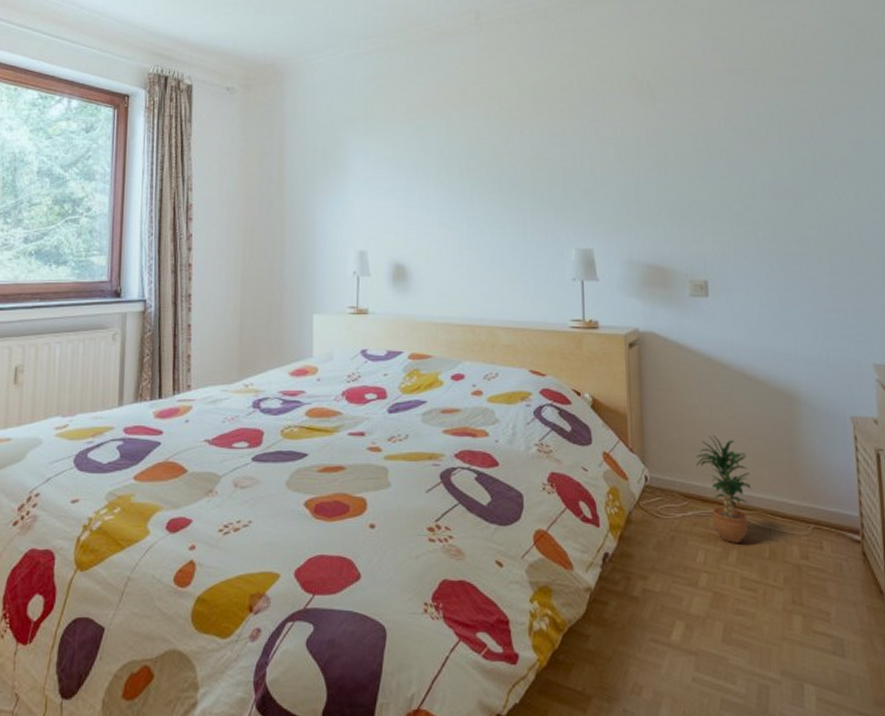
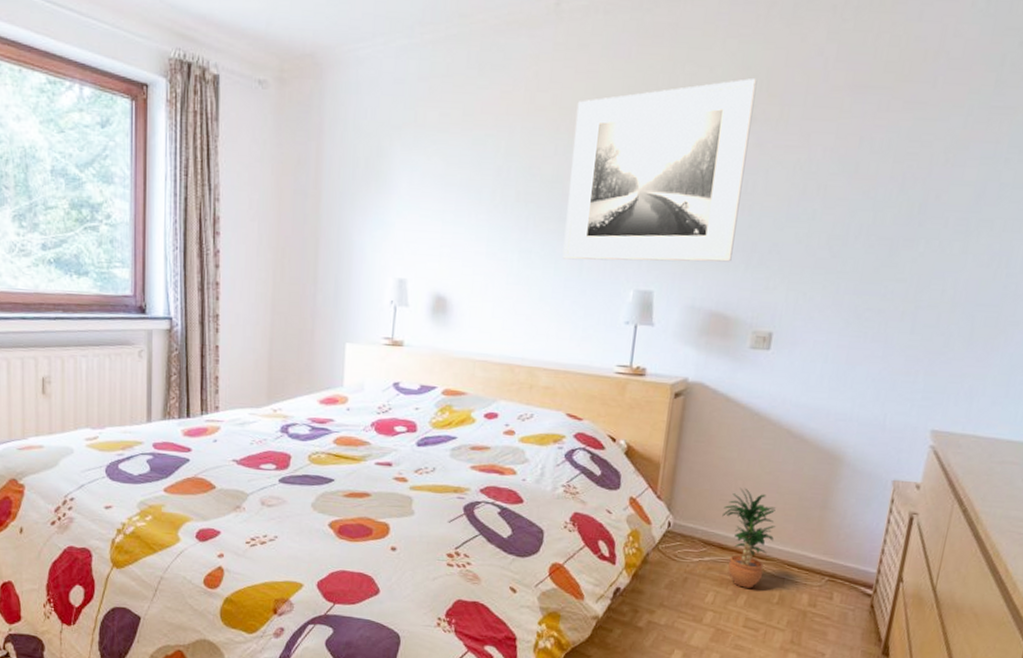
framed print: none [503,67,658,225] -> present [562,78,757,262]

